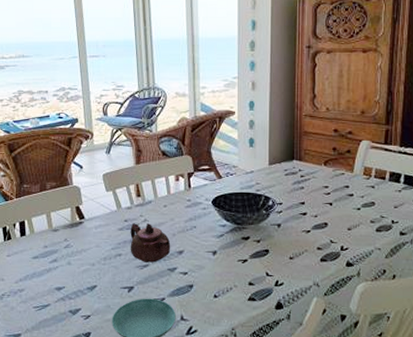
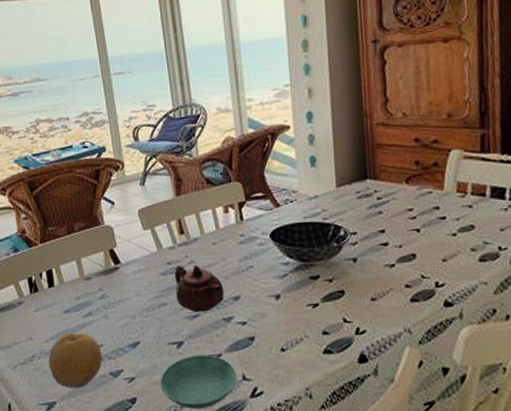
fruit: none [16,276,64,323] -> present [48,333,103,388]

